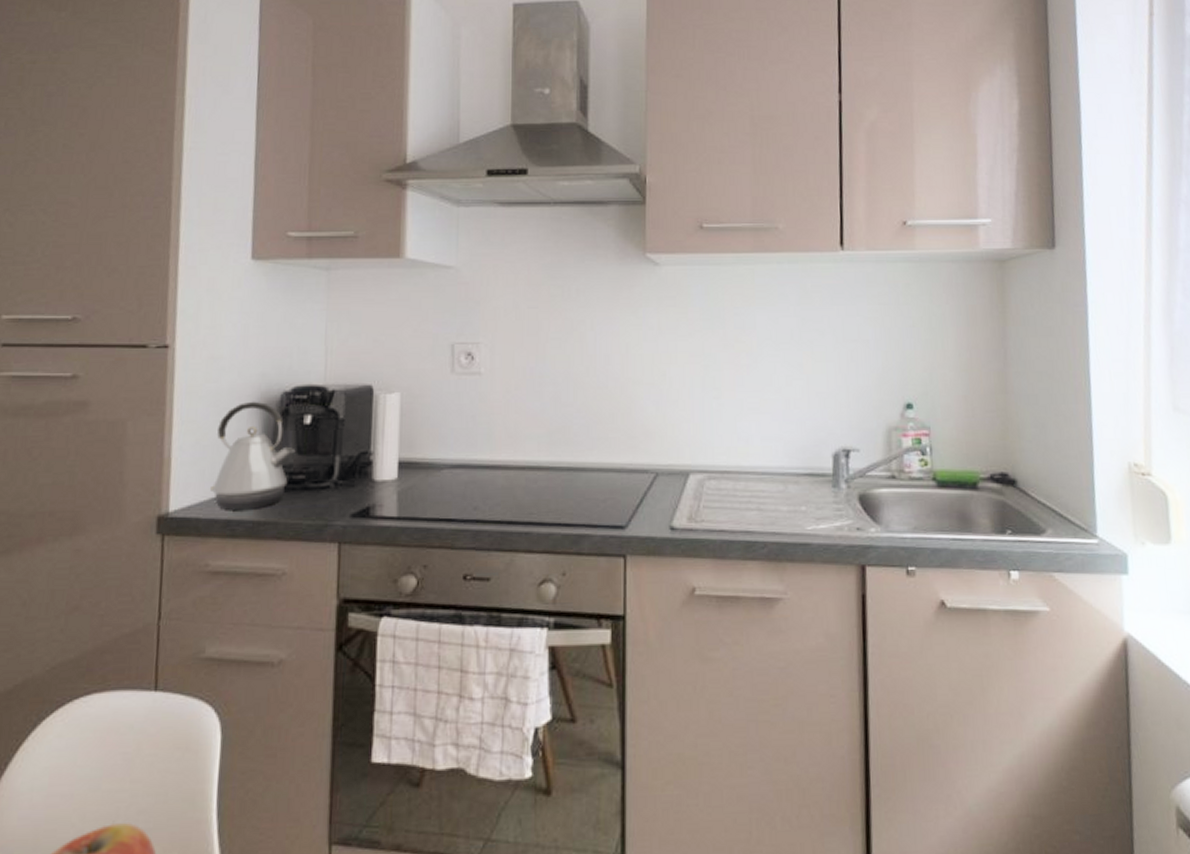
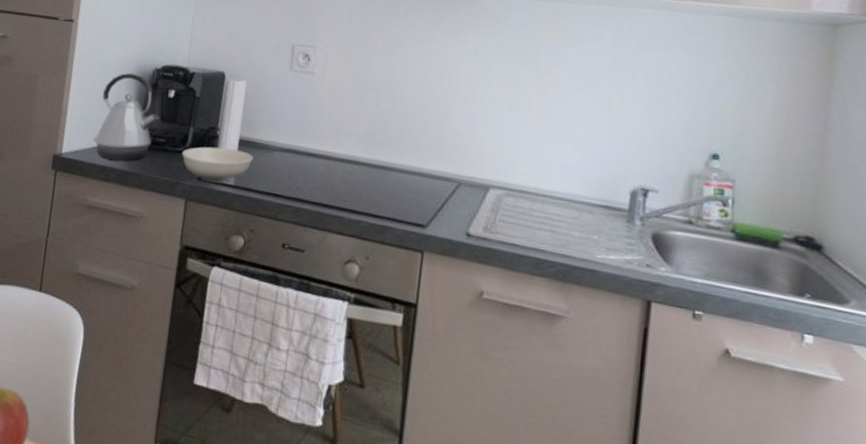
bowl: none [328,474,418,518] -> present [181,146,253,183]

